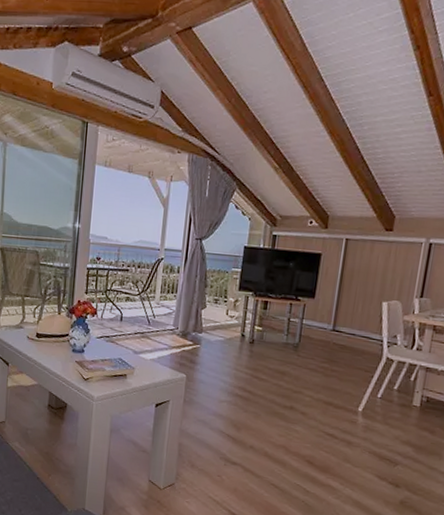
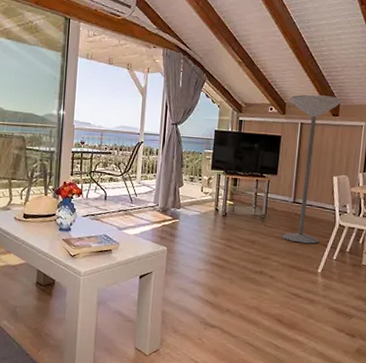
floor lamp: none [317,205,400,379] -> present [282,94,344,244]

